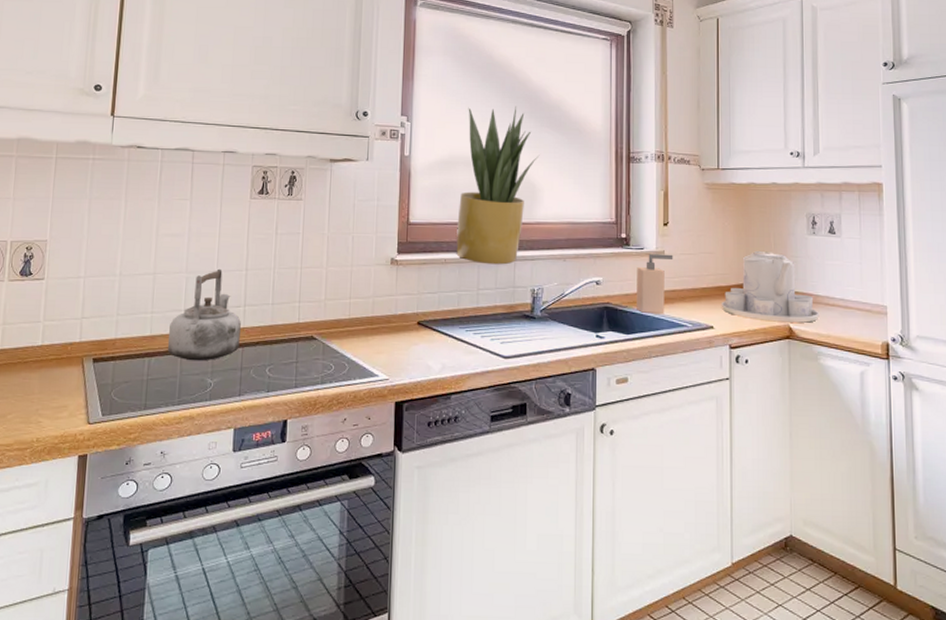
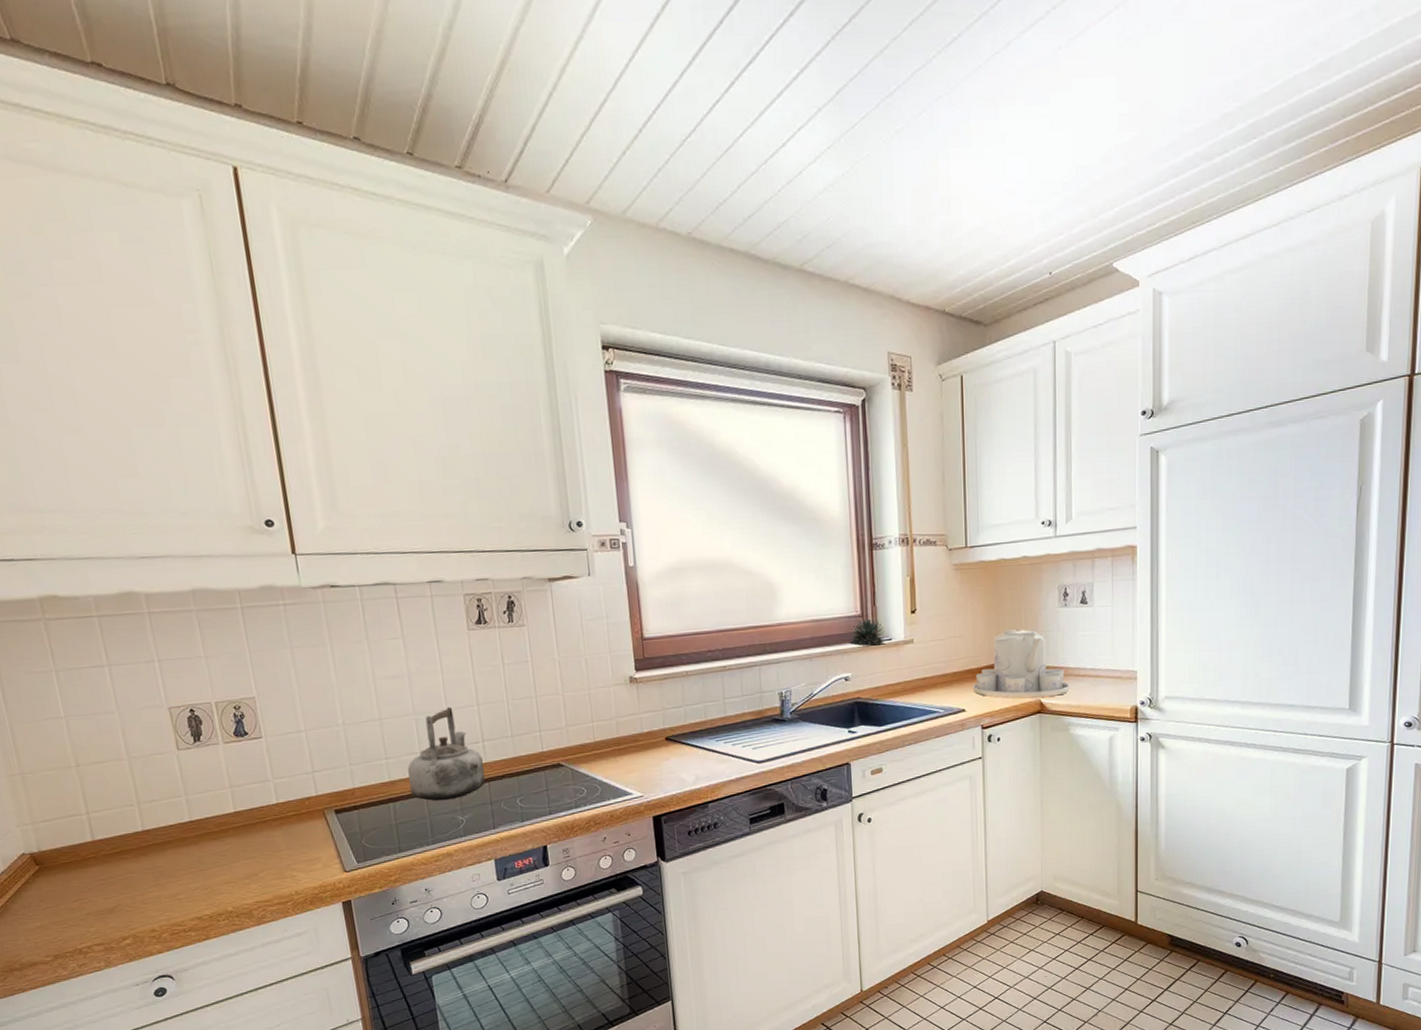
planter: present [456,106,540,265] -> none [692,499,776,673]
succulent plant: none [603,226,637,254] -> present [849,618,885,647]
soap dispenser: present [637,254,673,315] -> none [886,642,923,705]

